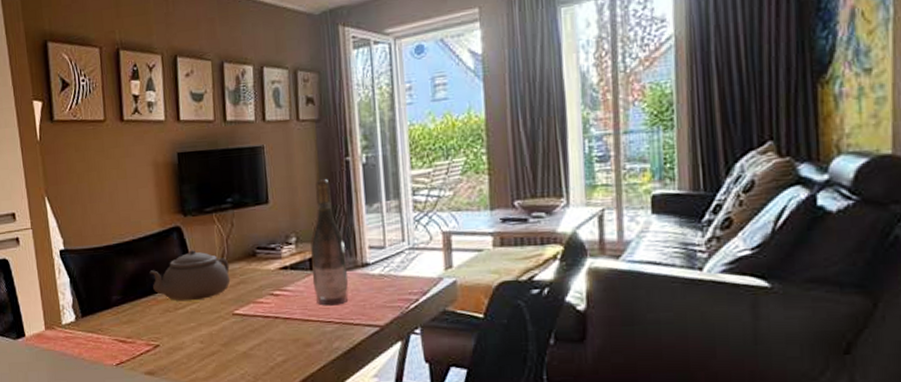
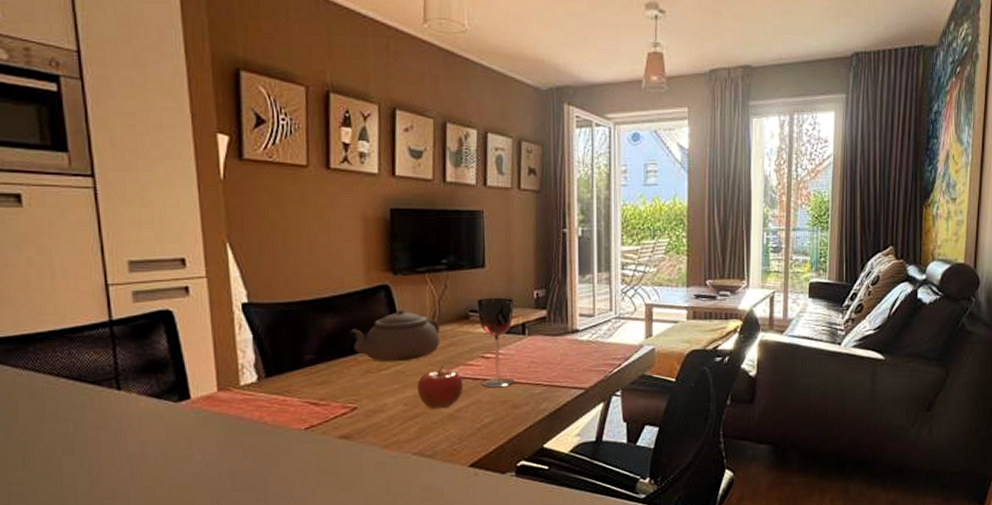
fruit: none [211,304,255,347] -> present [416,366,463,409]
wineglass: none [263,232,304,326] -> present [477,297,514,388]
wine bottle: present [310,178,349,306] -> none [524,247,559,369]

